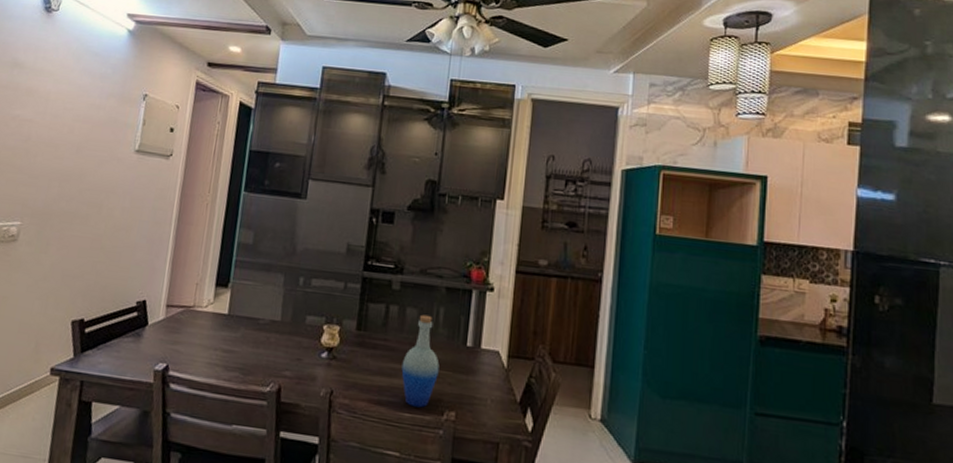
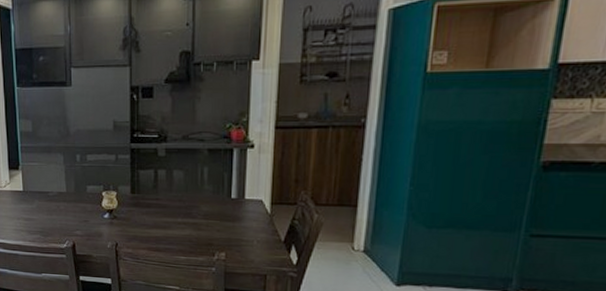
bottle: present [401,314,440,408] -> none [174,175,208,251]

